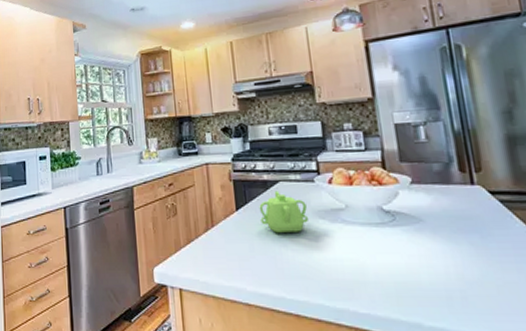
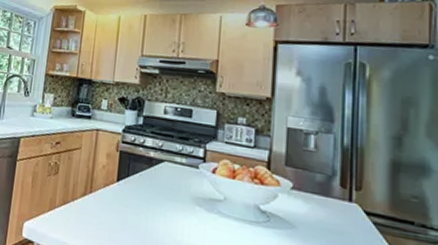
teapot: present [259,191,308,233] -> none [138,169,186,215]

